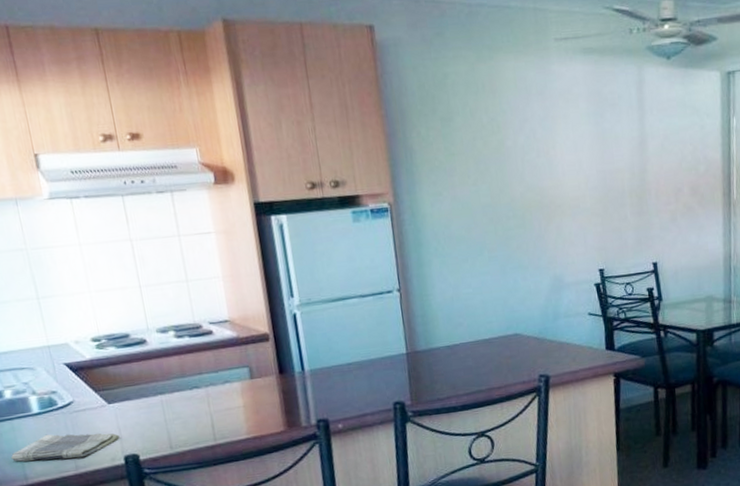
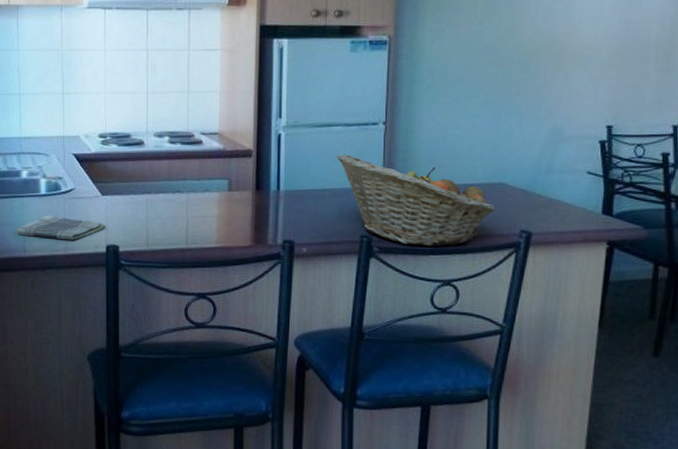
fruit basket: none [357,325,514,405] -> present [337,154,495,247]

